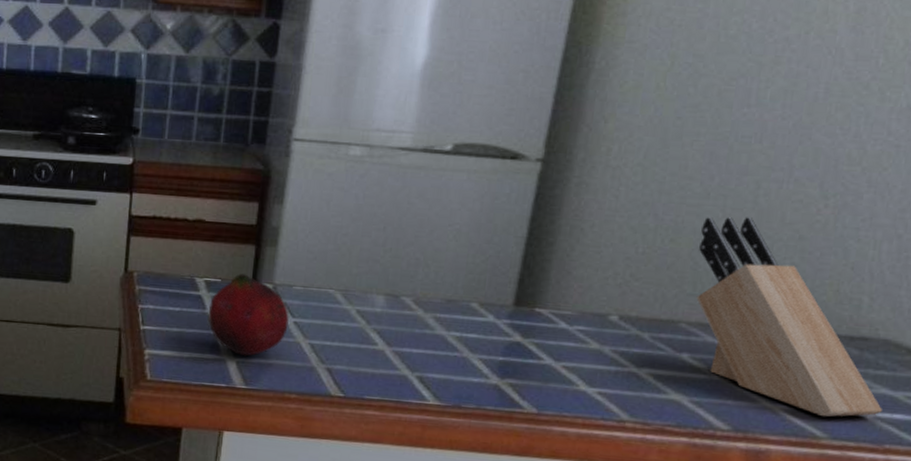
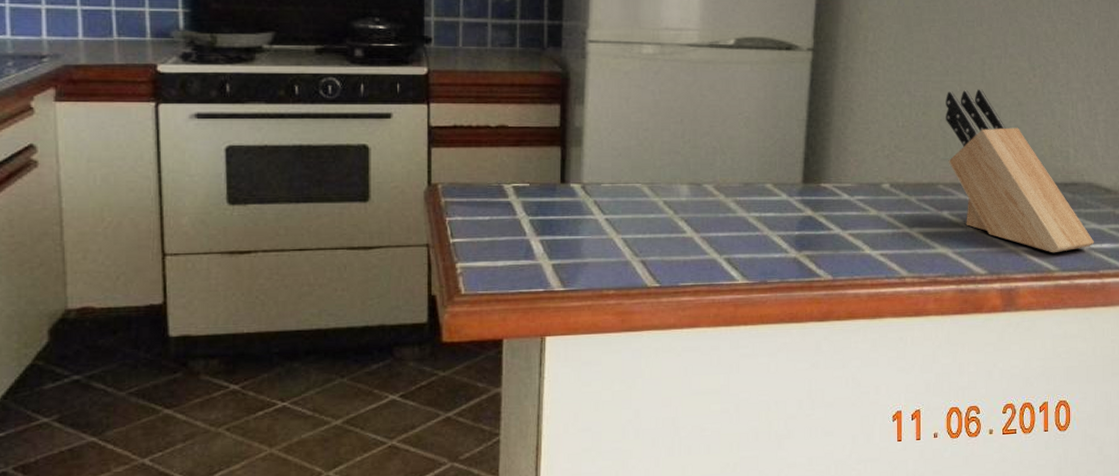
fruit: present [209,273,289,357] -> none [520,176,600,258]

